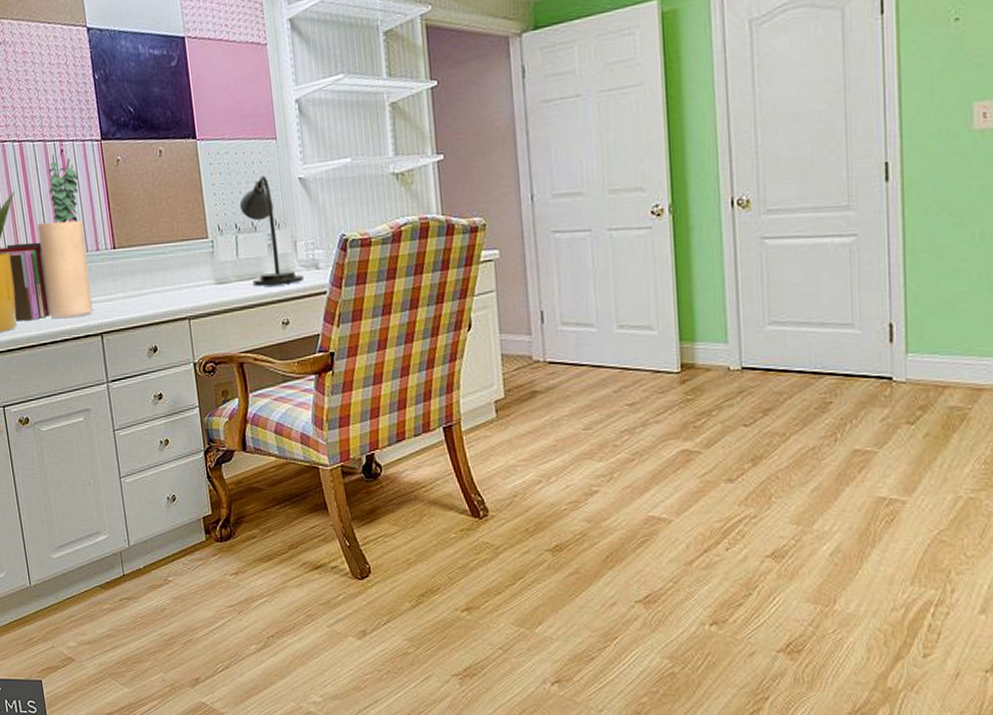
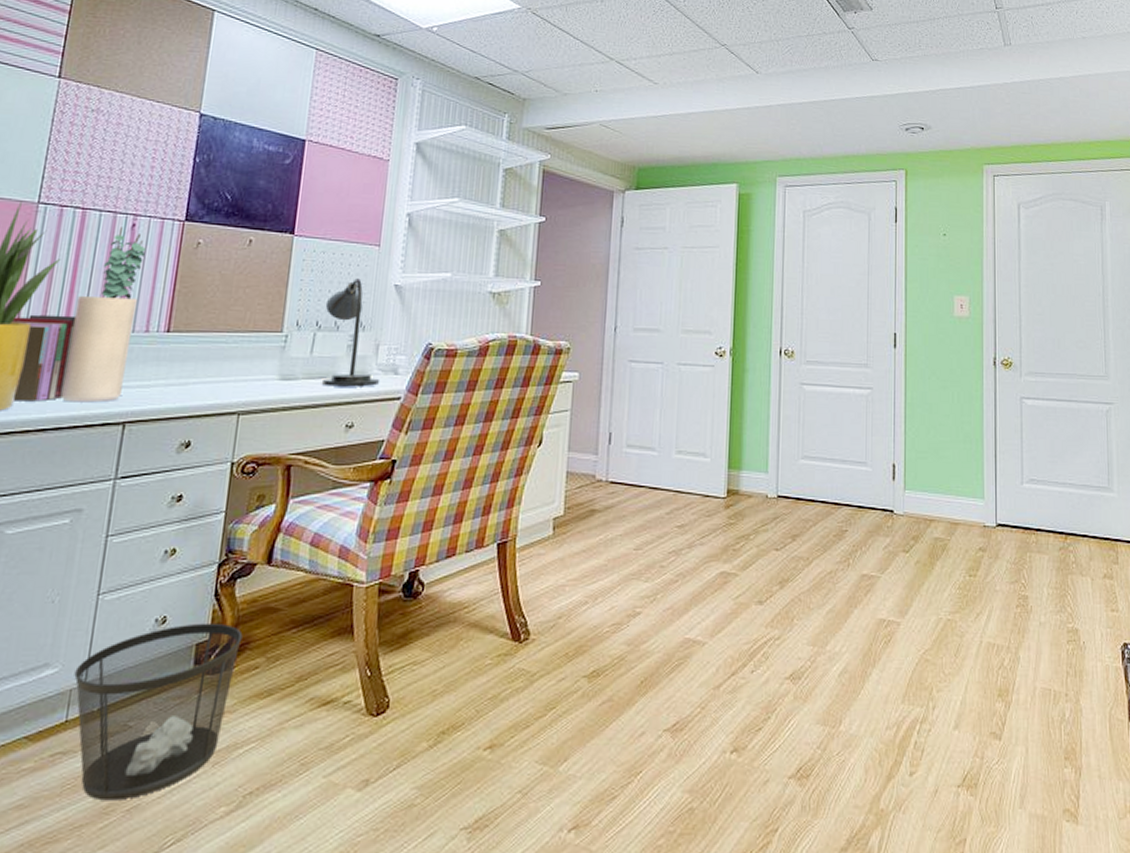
waste bin: none [119,500,239,635] -> present [74,622,243,801]

